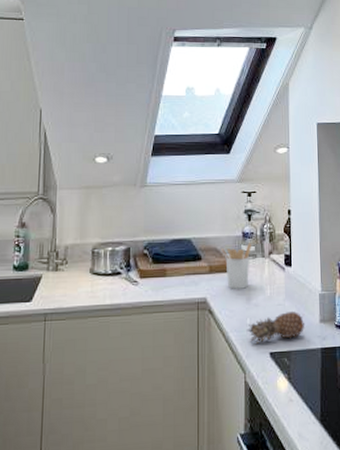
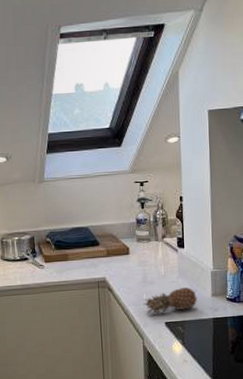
utensil holder: present [221,243,251,289] -> none [117,228,145,270]

